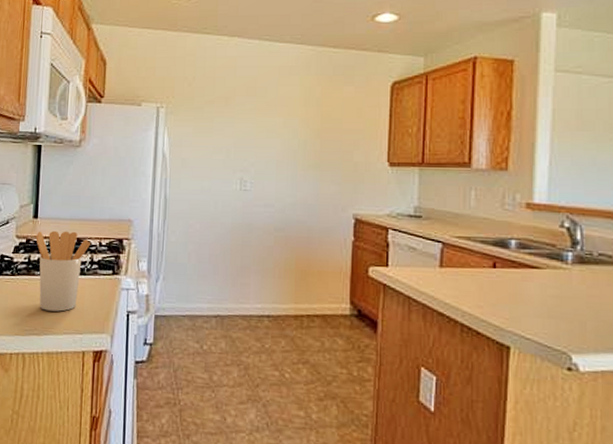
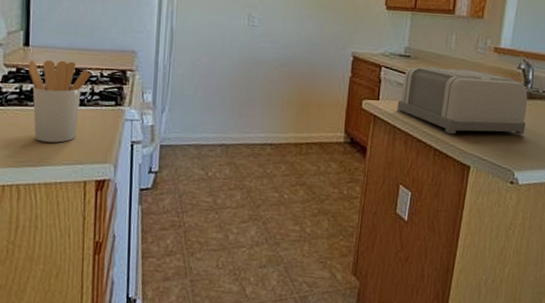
toaster: none [410,227,580,309] -> present [397,65,528,135]

